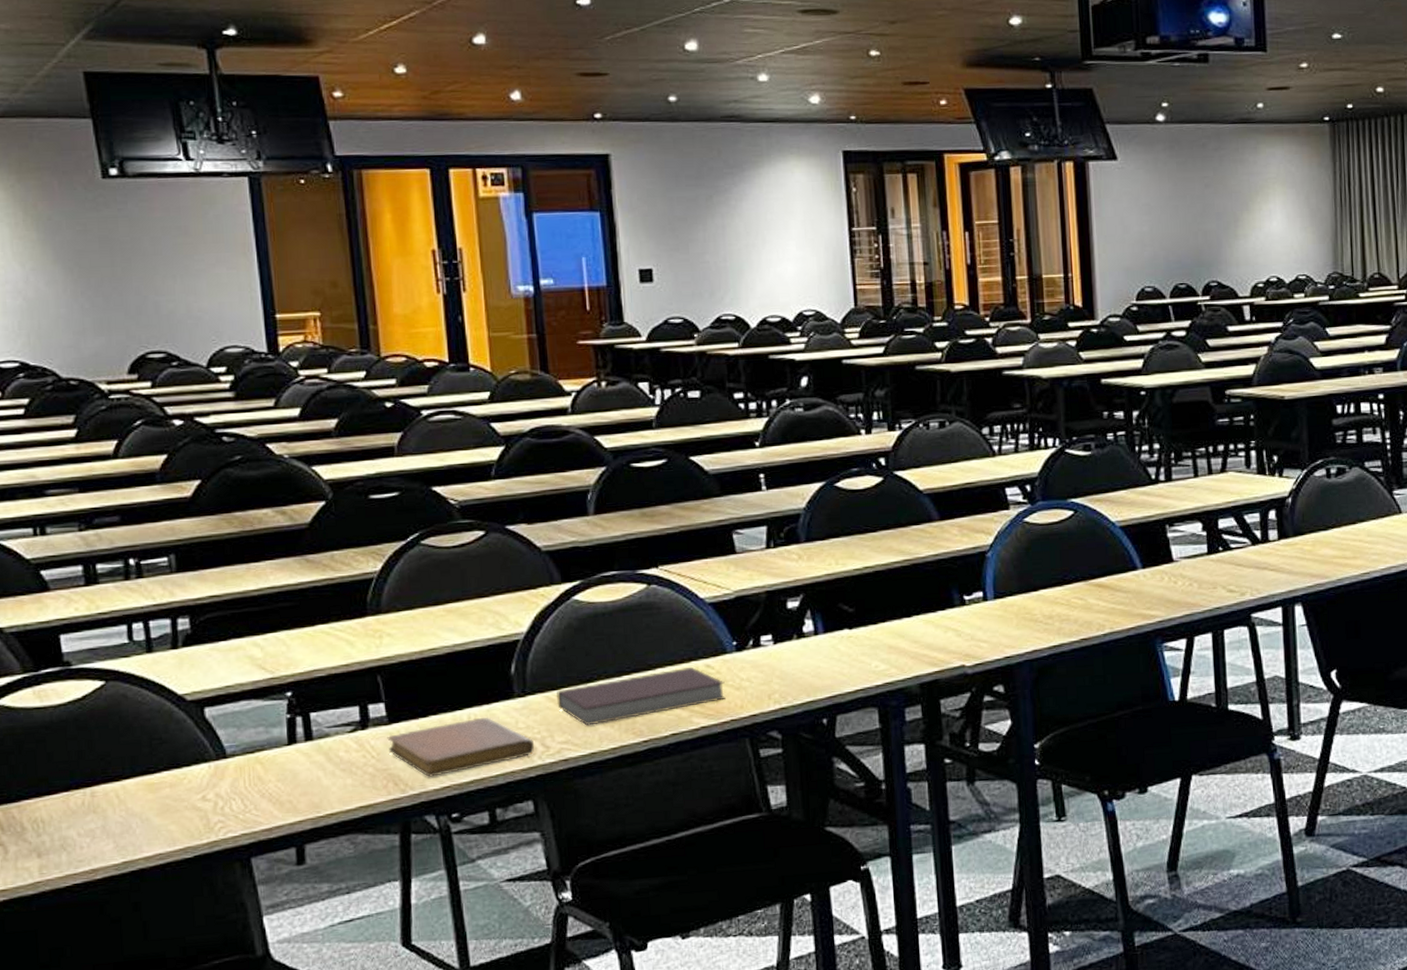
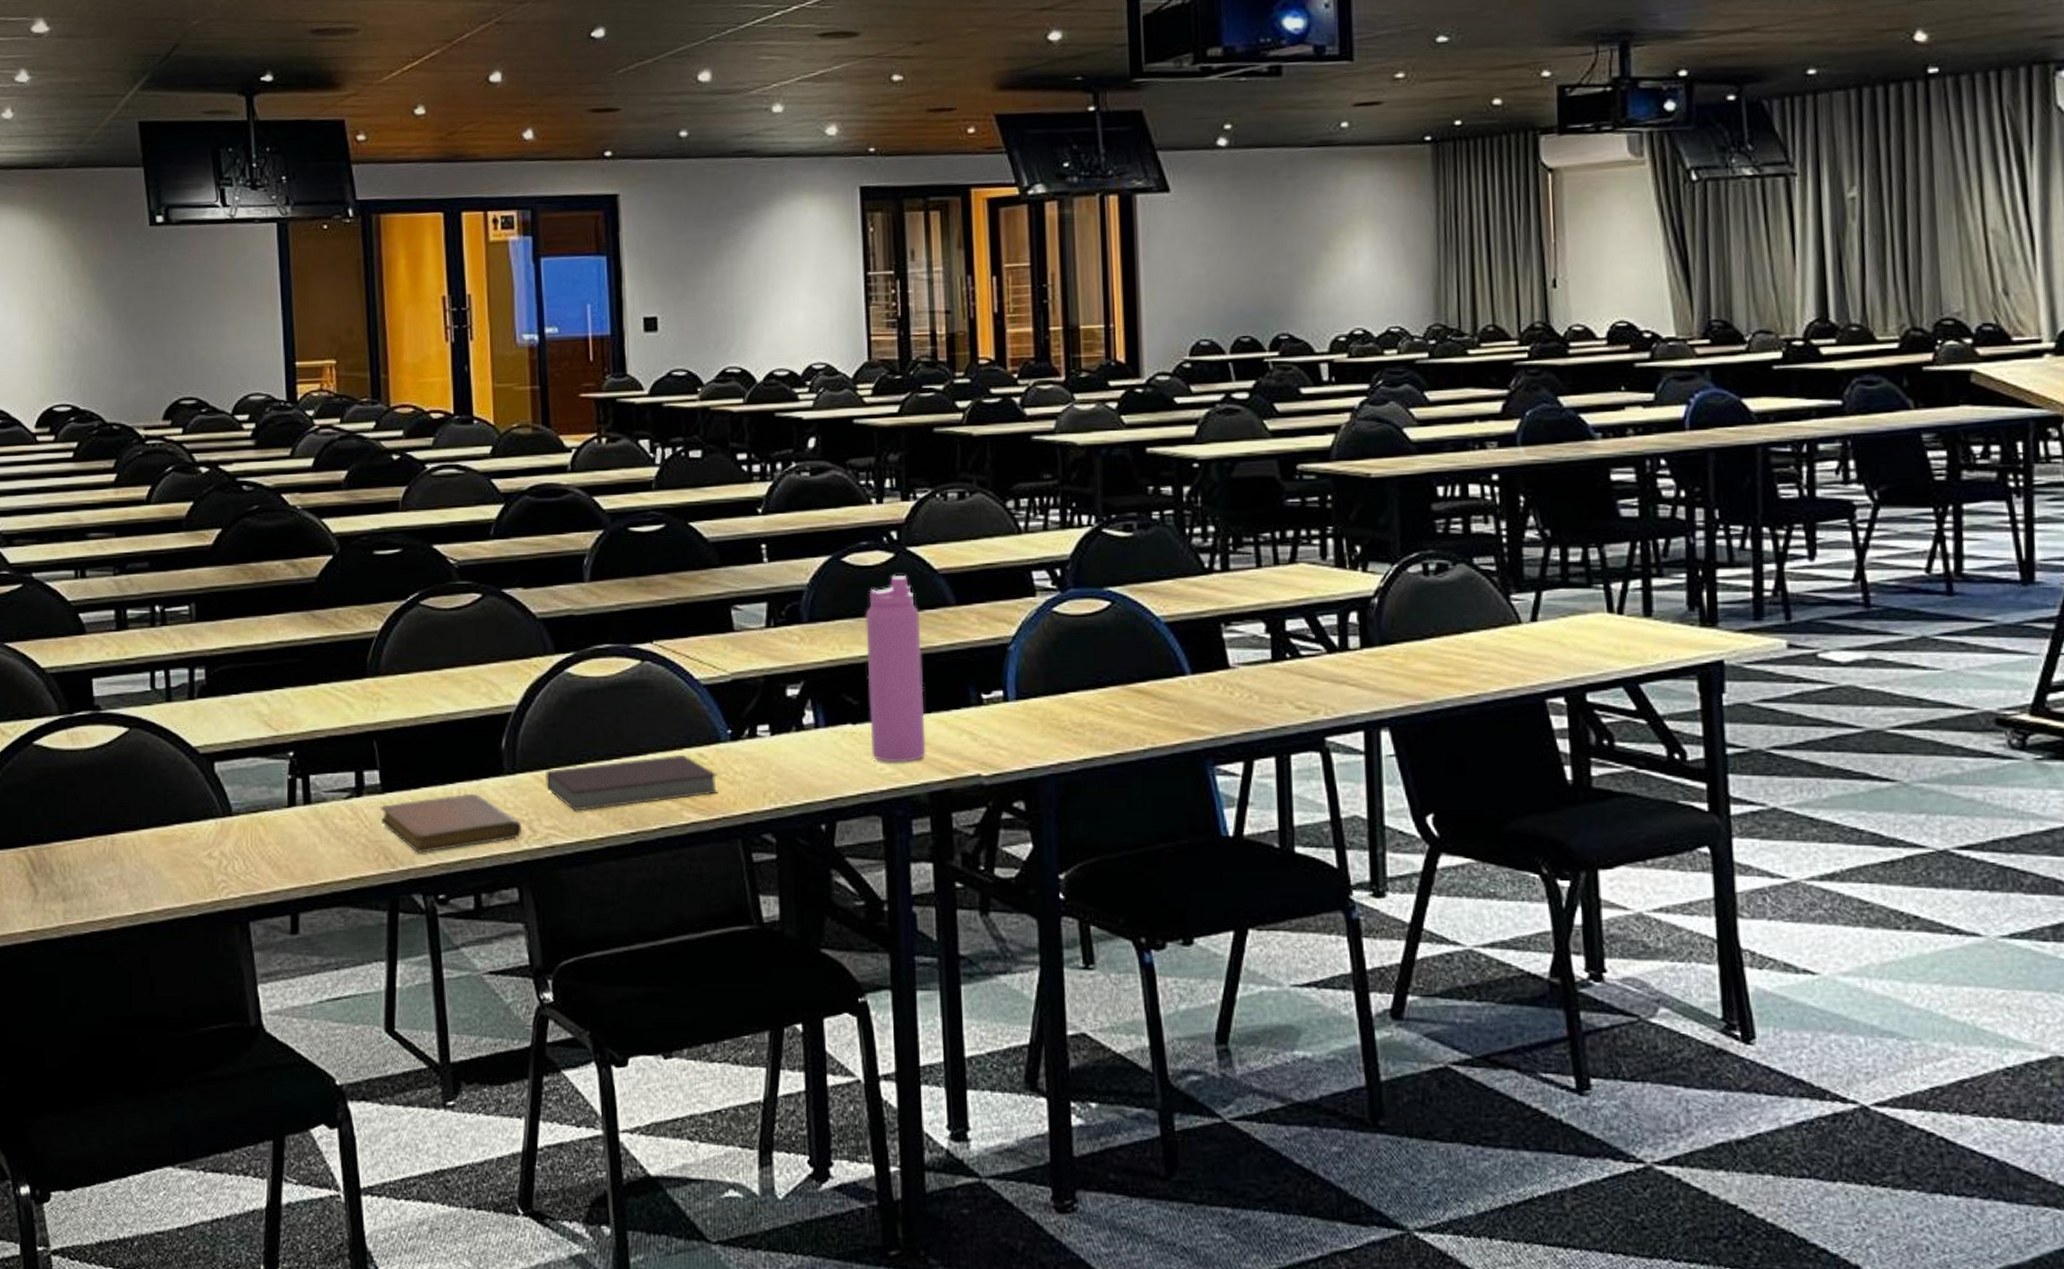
water bottle: none [858,496,916,660] -> present [865,574,926,762]

